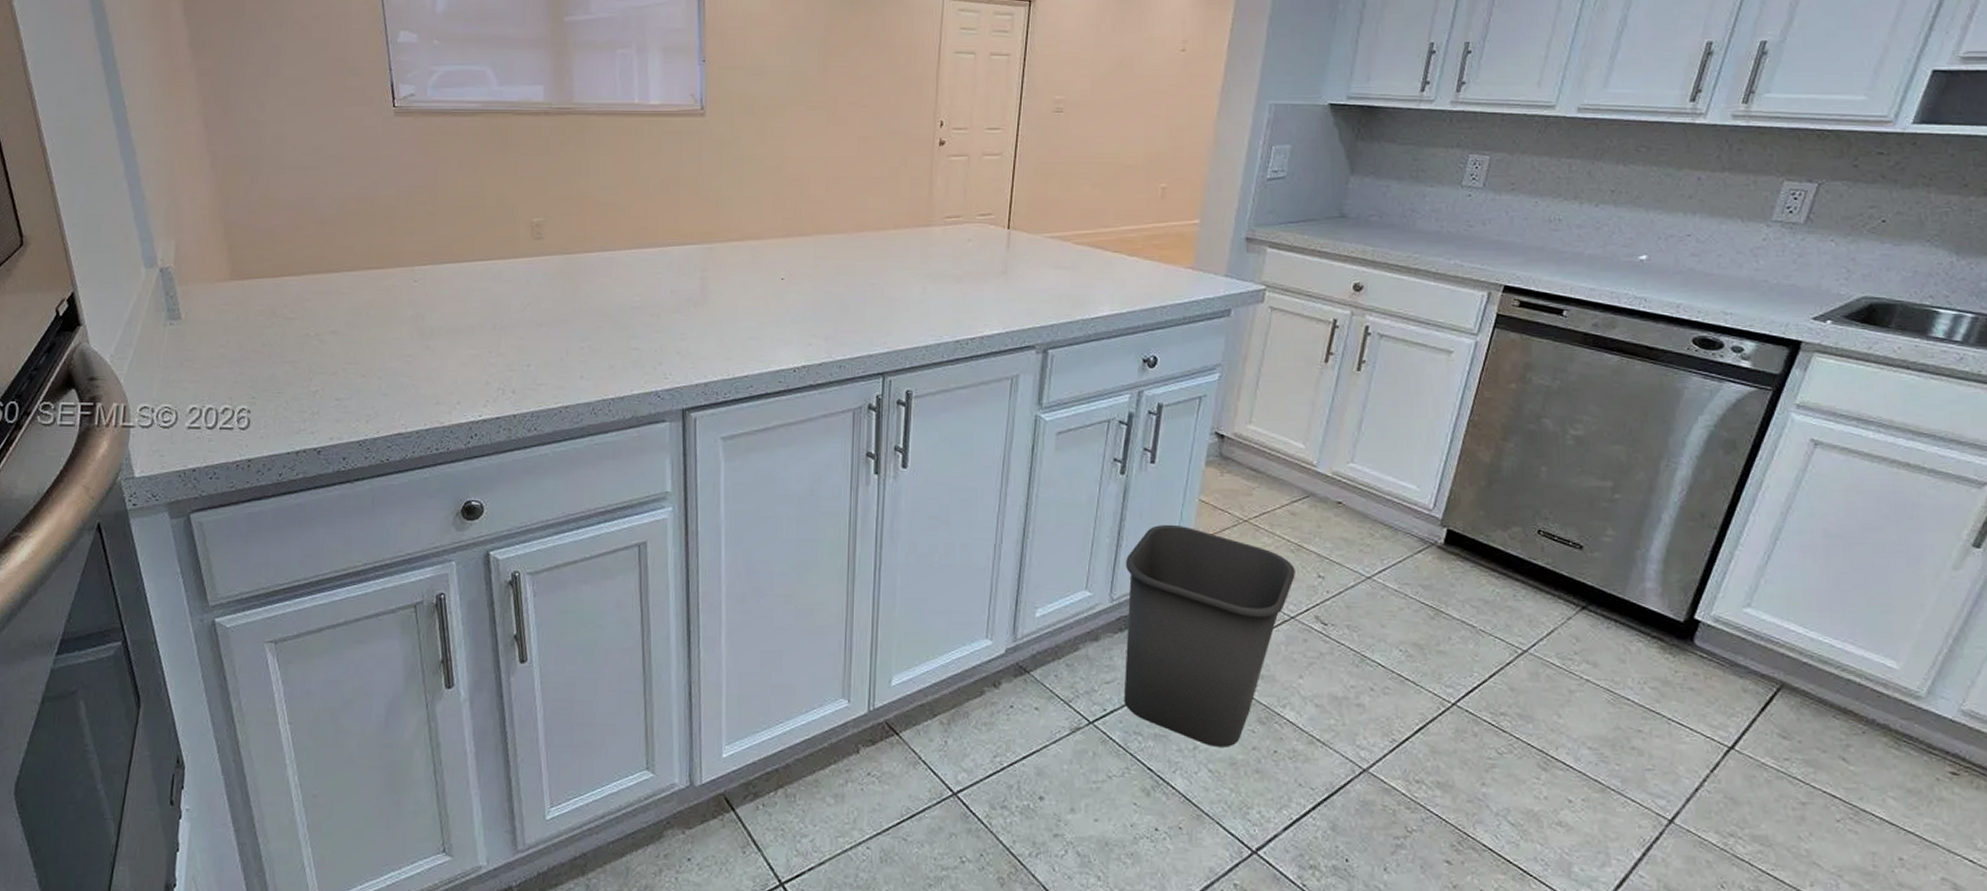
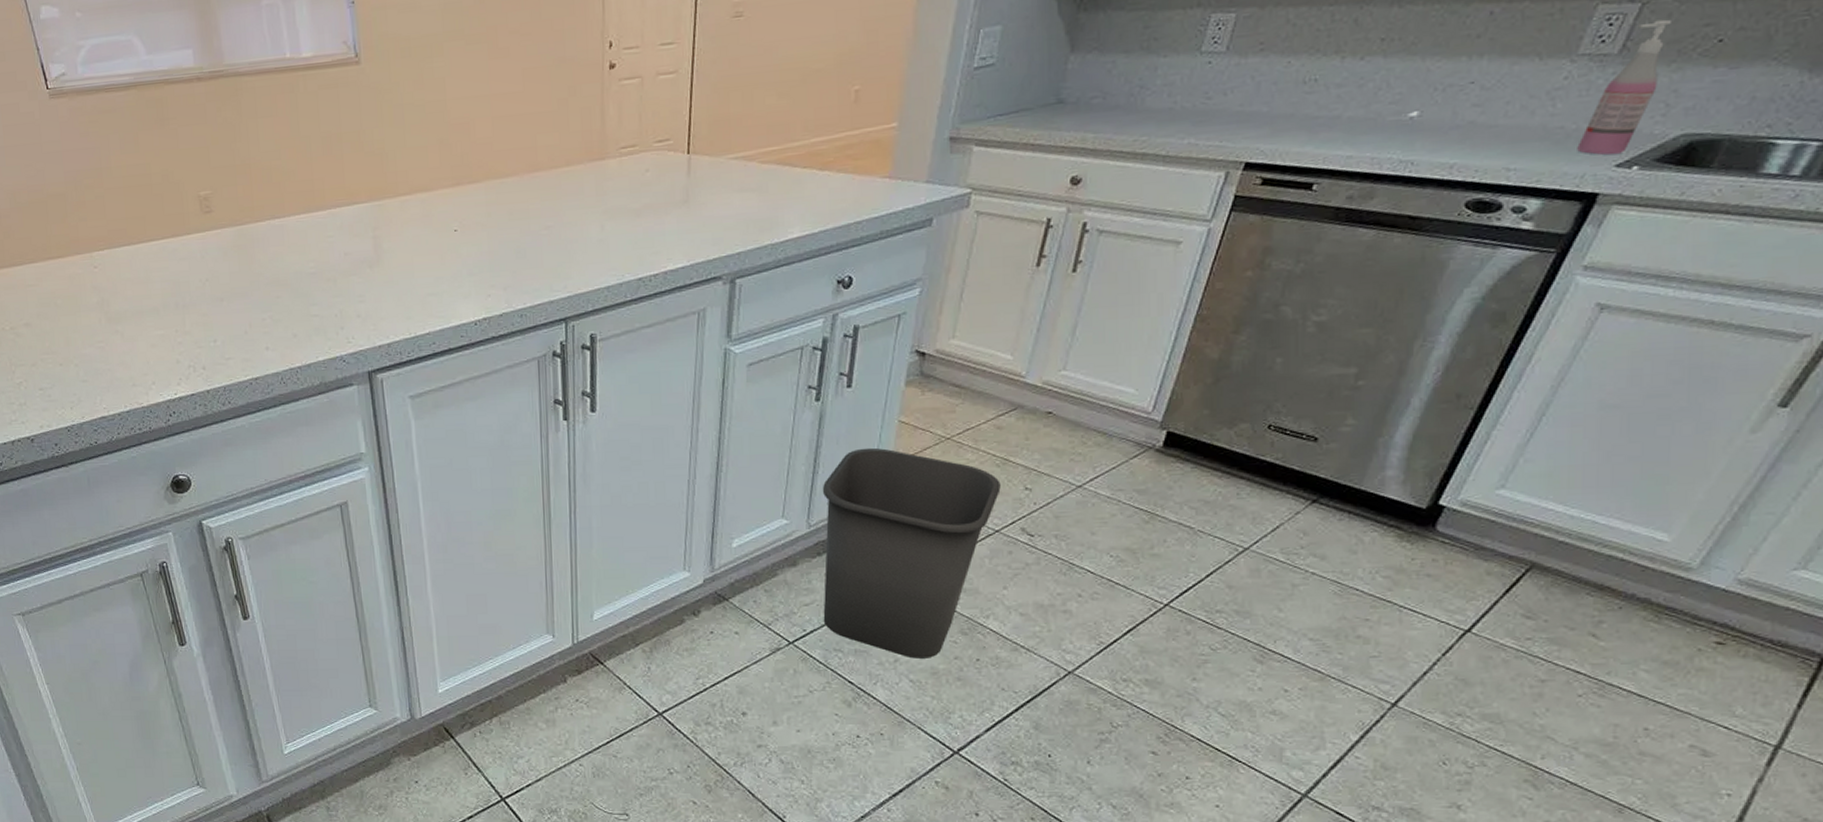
soap dispenser: none [1780,199,1844,309] -> present [1577,19,1673,156]

